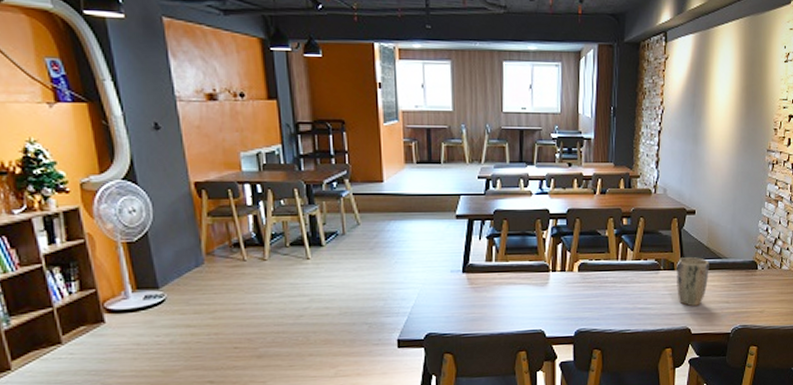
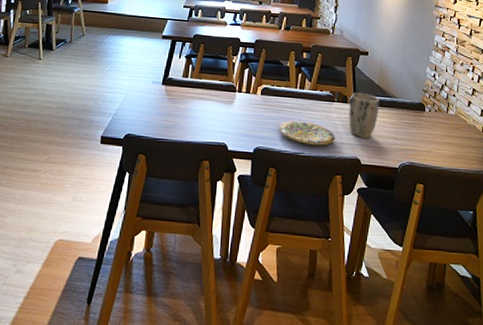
plate: none [600,295,664,320] -> present [278,120,336,145]

